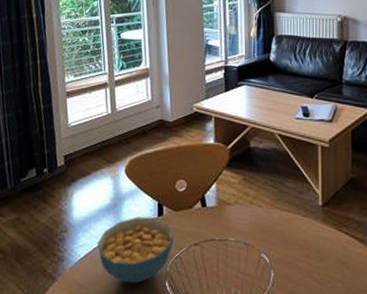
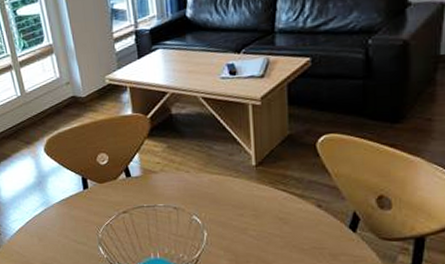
cereal bowl: present [97,217,174,284] -> none [29,191,102,250]

